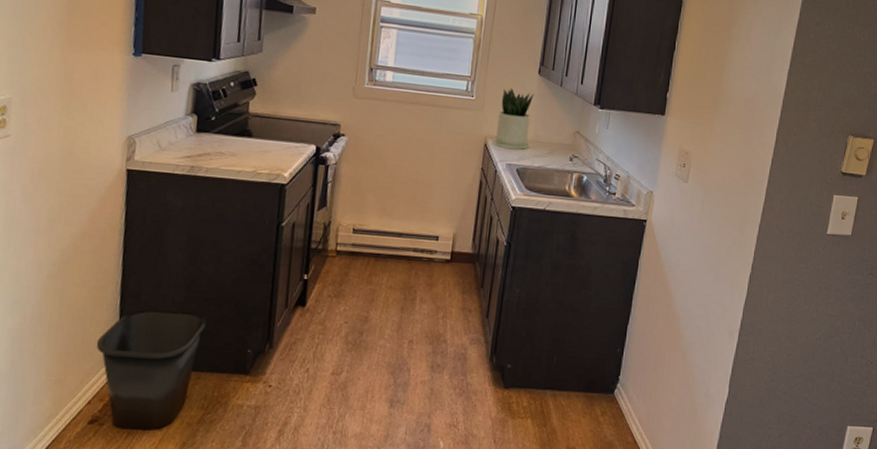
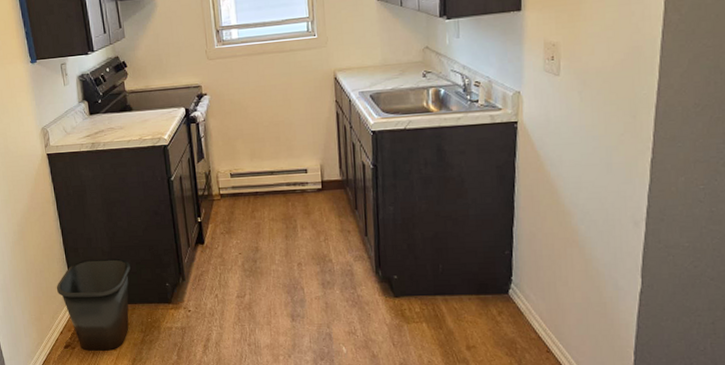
planter: present [491,88,534,150] -> none [340,19,379,78]

